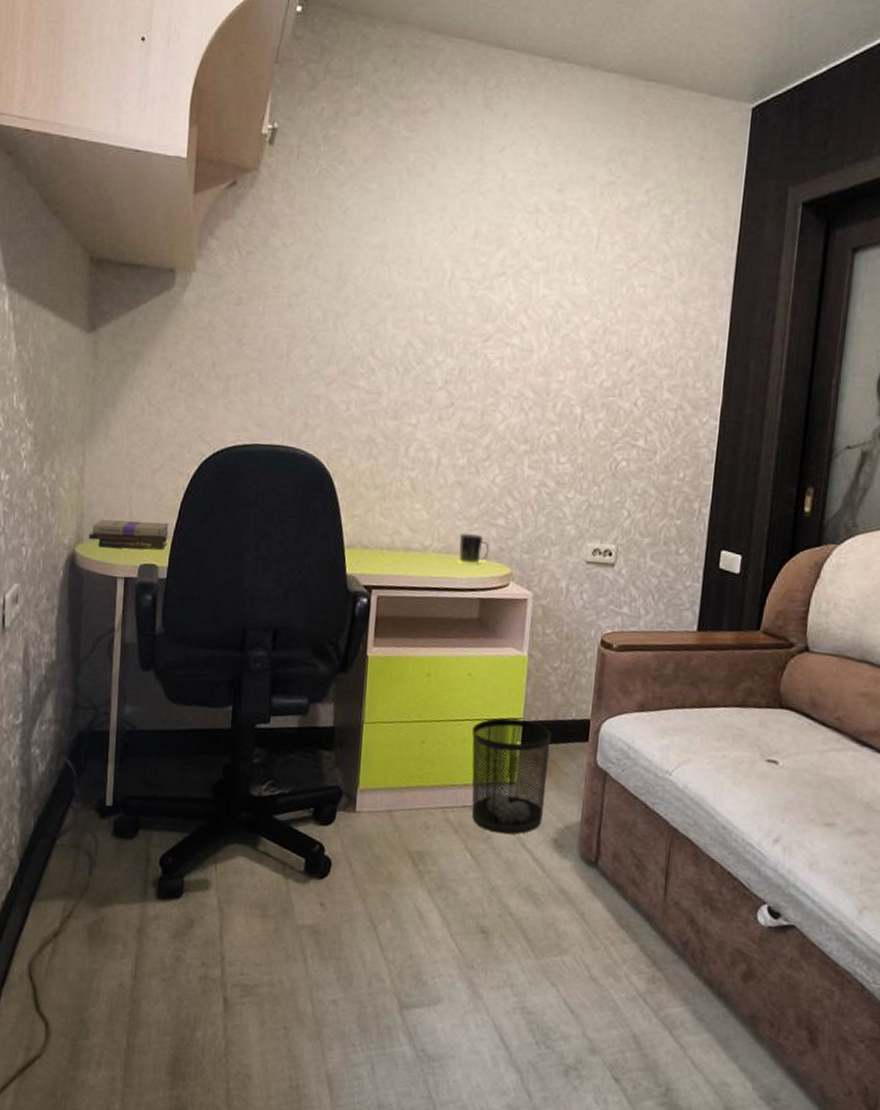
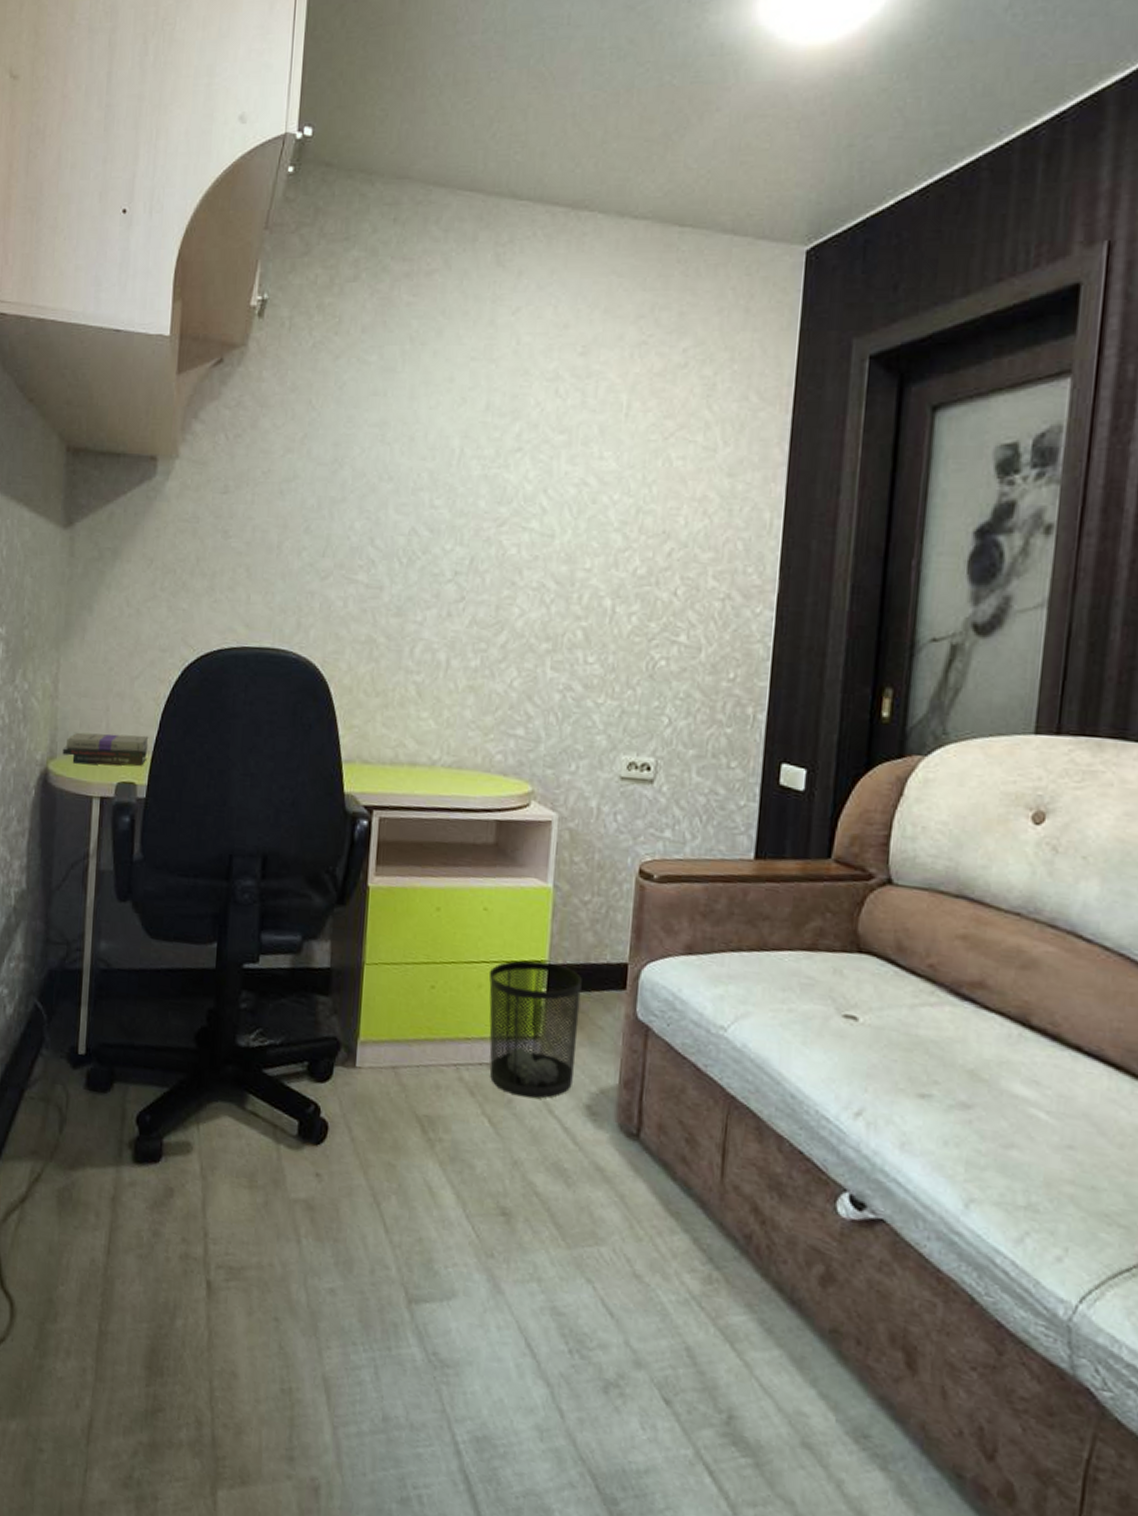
mug: present [459,533,490,565] -> none [472,745,507,782]

